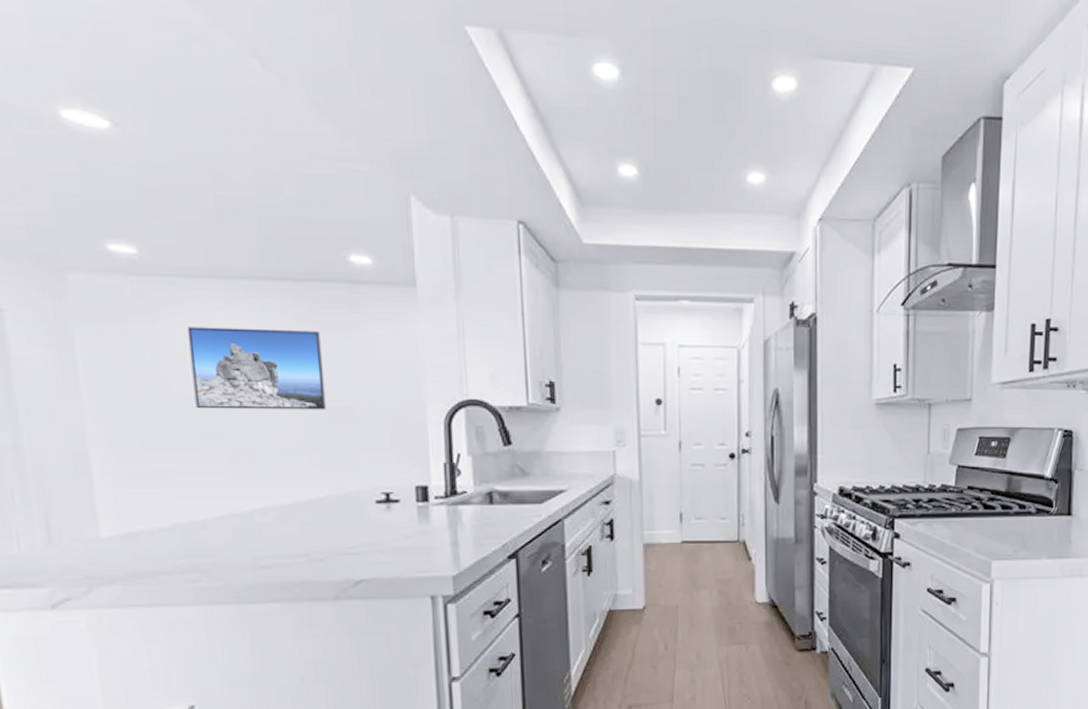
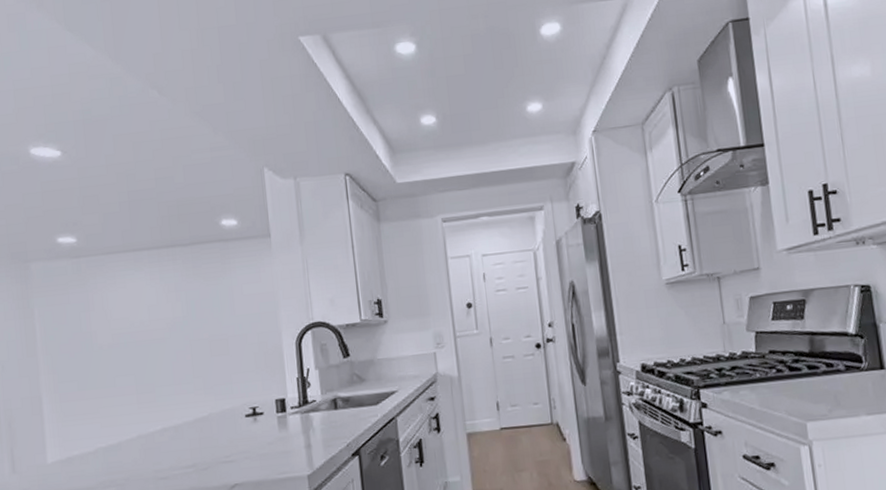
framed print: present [187,327,326,410] -> none [109,282,207,354]

